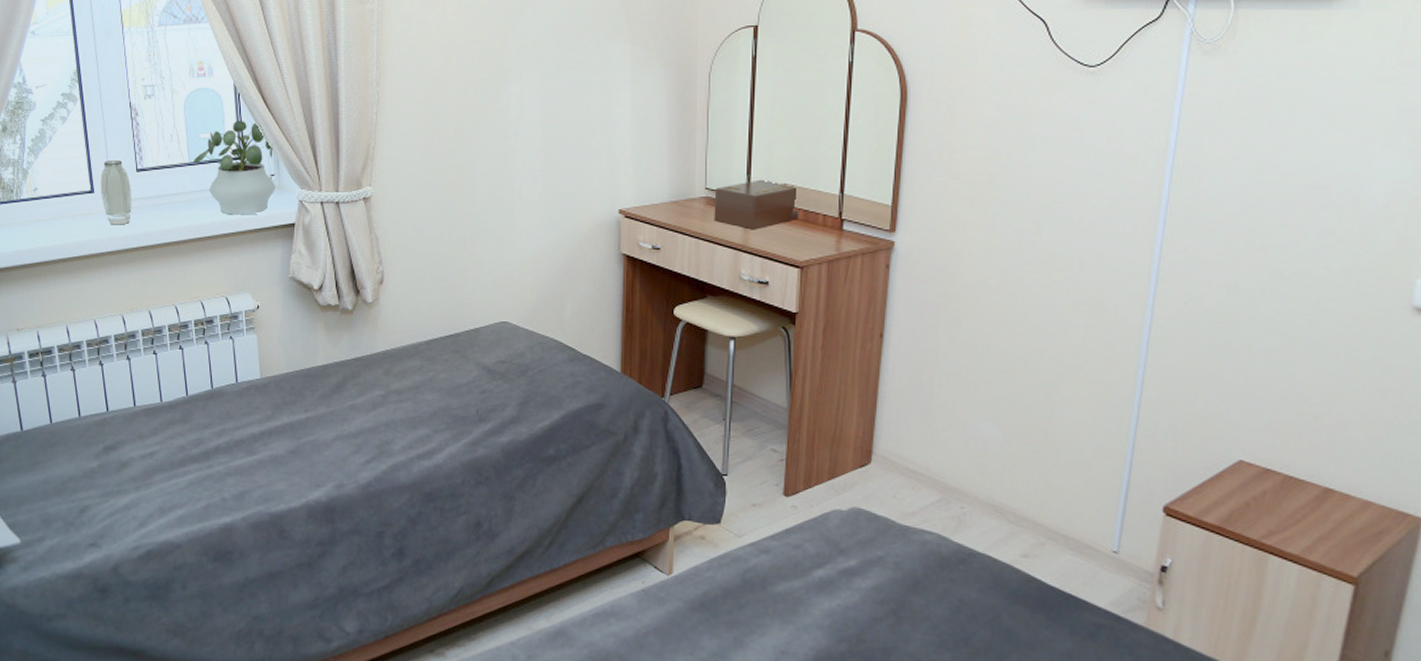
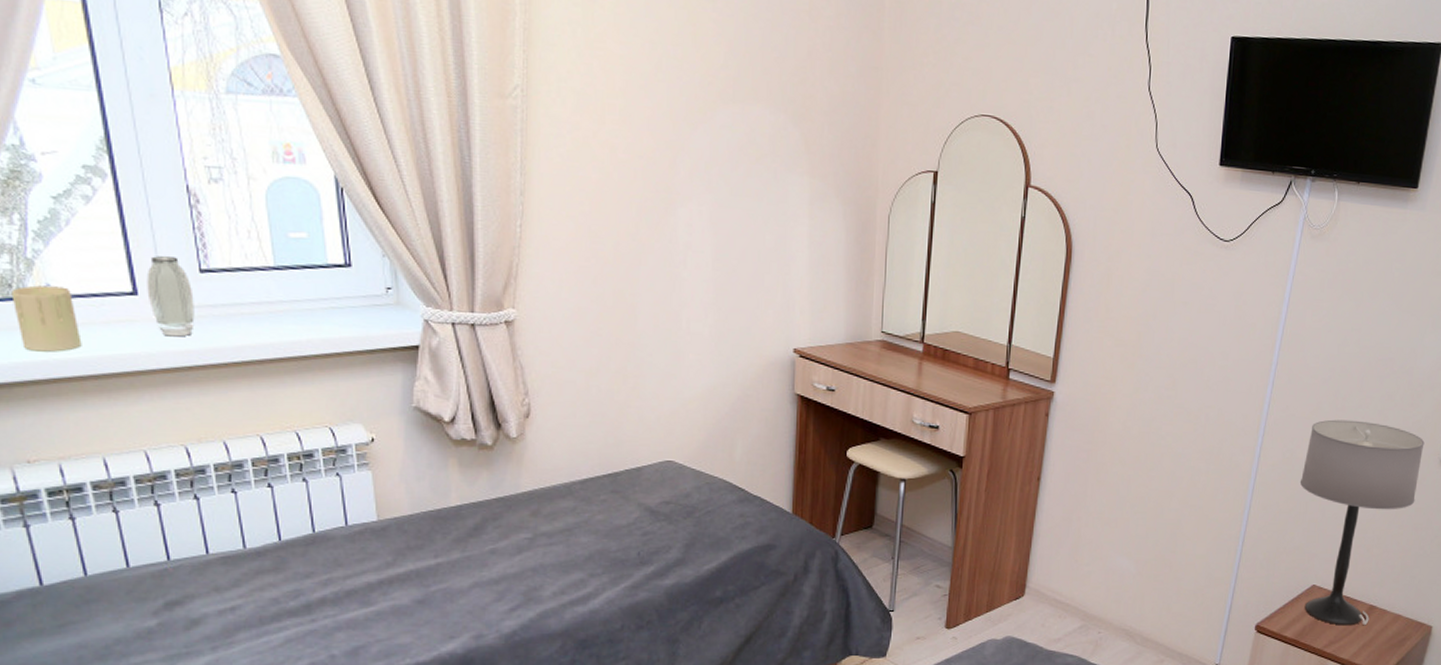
candle: none [12,190,56,242] -> present [11,285,82,352]
potted plant: present [193,120,276,215] -> none [281,219,393,334]
jewelry box: present [714,179,799,230] -> none [889,326,970,376]
table lamp: none [1210,261,1386,514] -> present [1299,419,1425,626]

